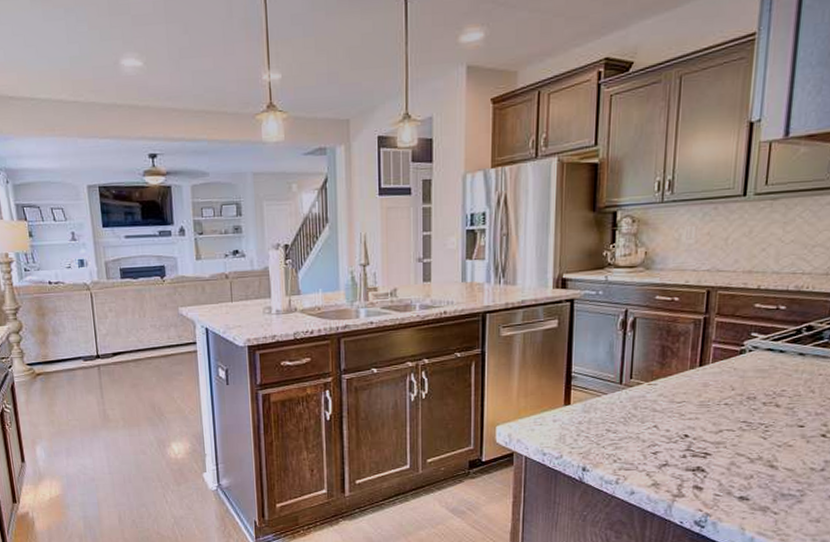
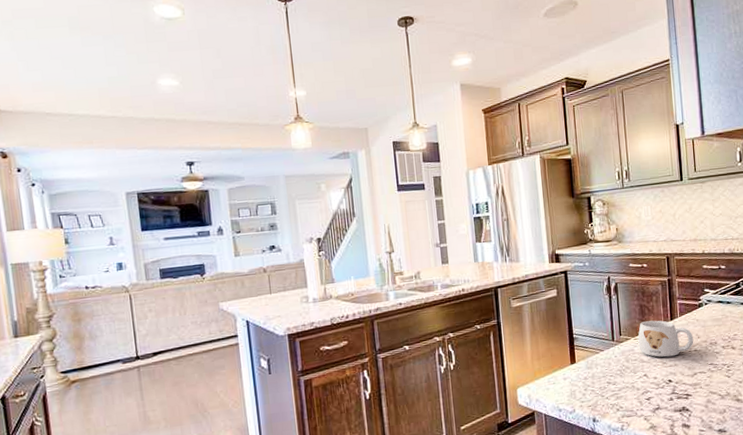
mug: none [652,365,726,409] -> present [638,320,694,358]

